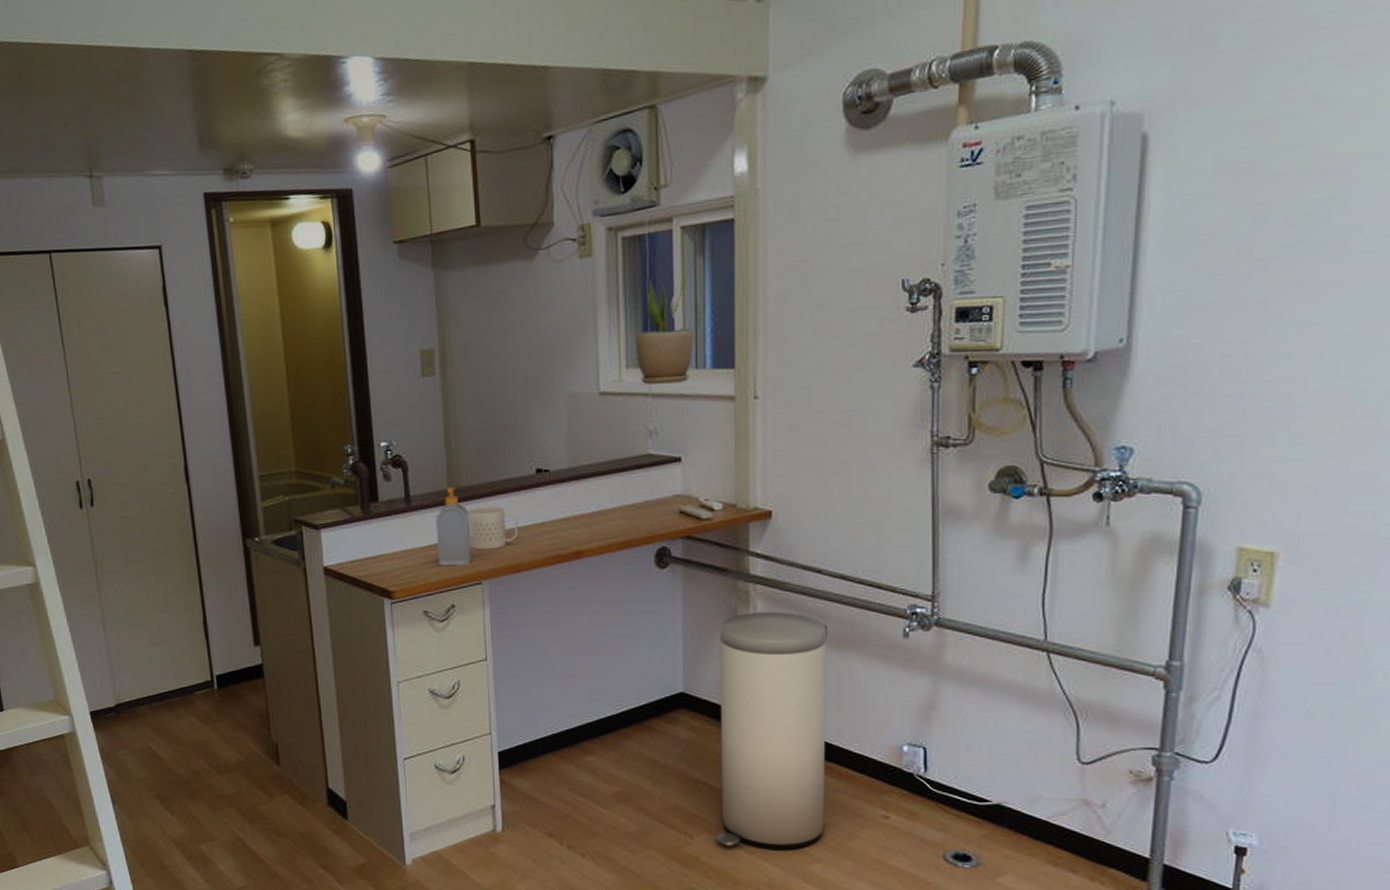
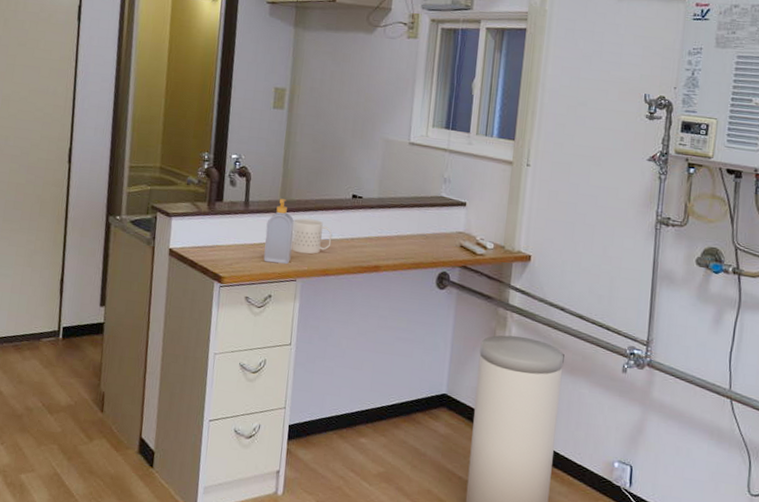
potted plant: present [634,273,694,384] -> none [441,63,488,145]

